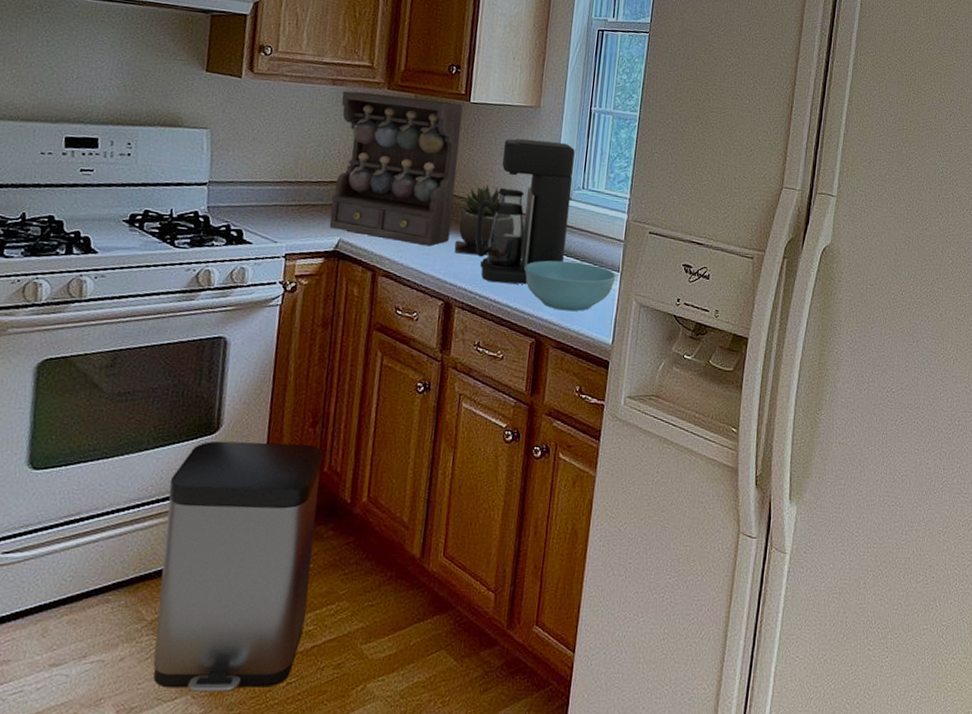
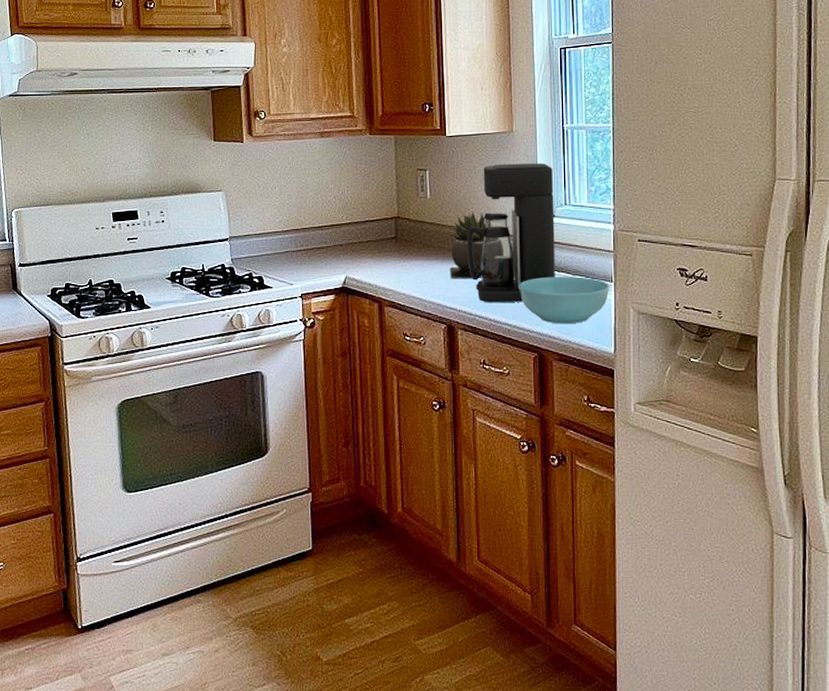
pedal bin: present [153,440,323,693] -> none [234,462,363,681]
spice rack: present [329,90,463,247] -> none [330,138,444,275]

